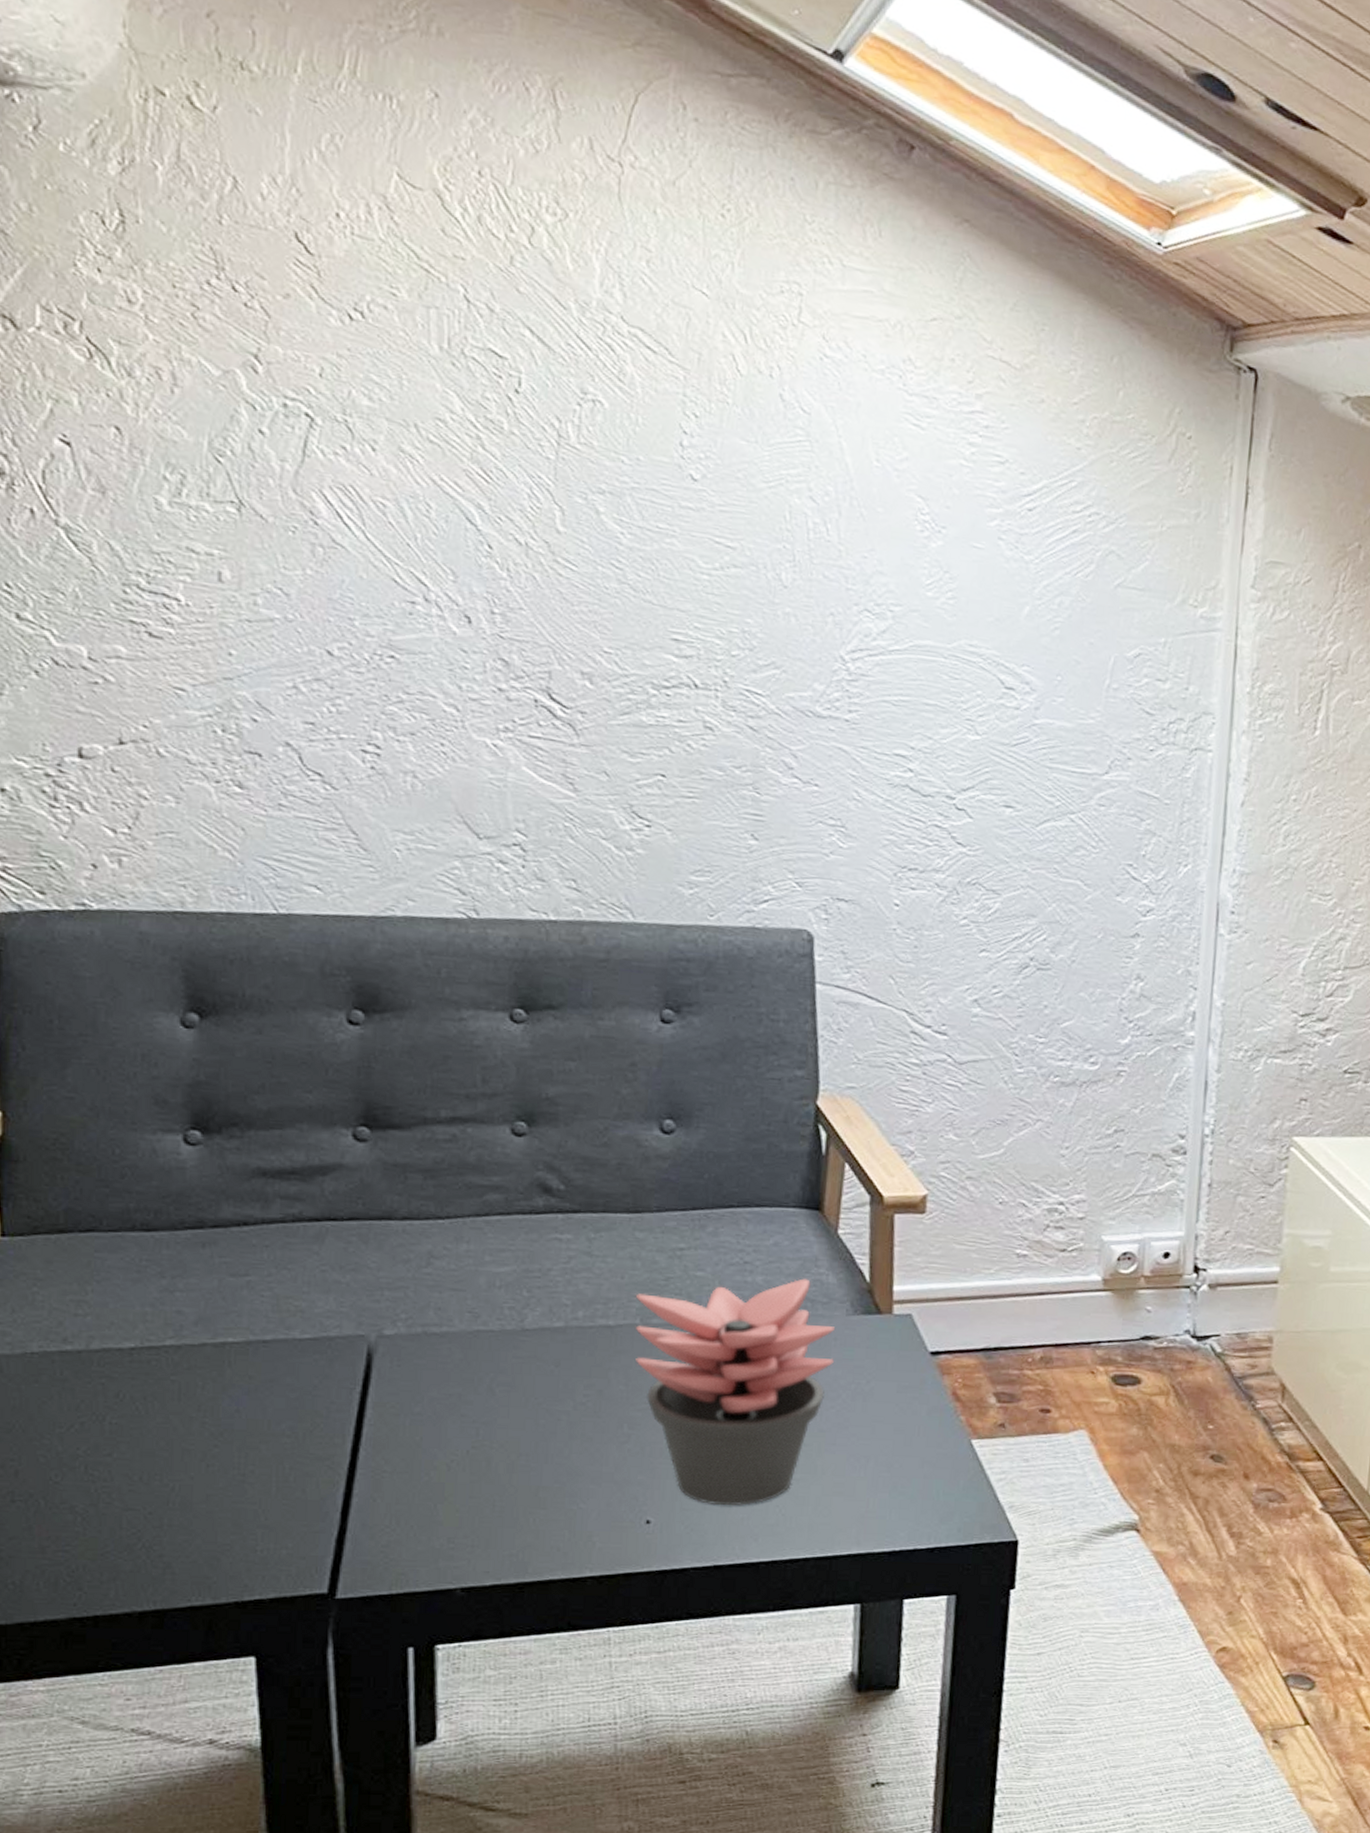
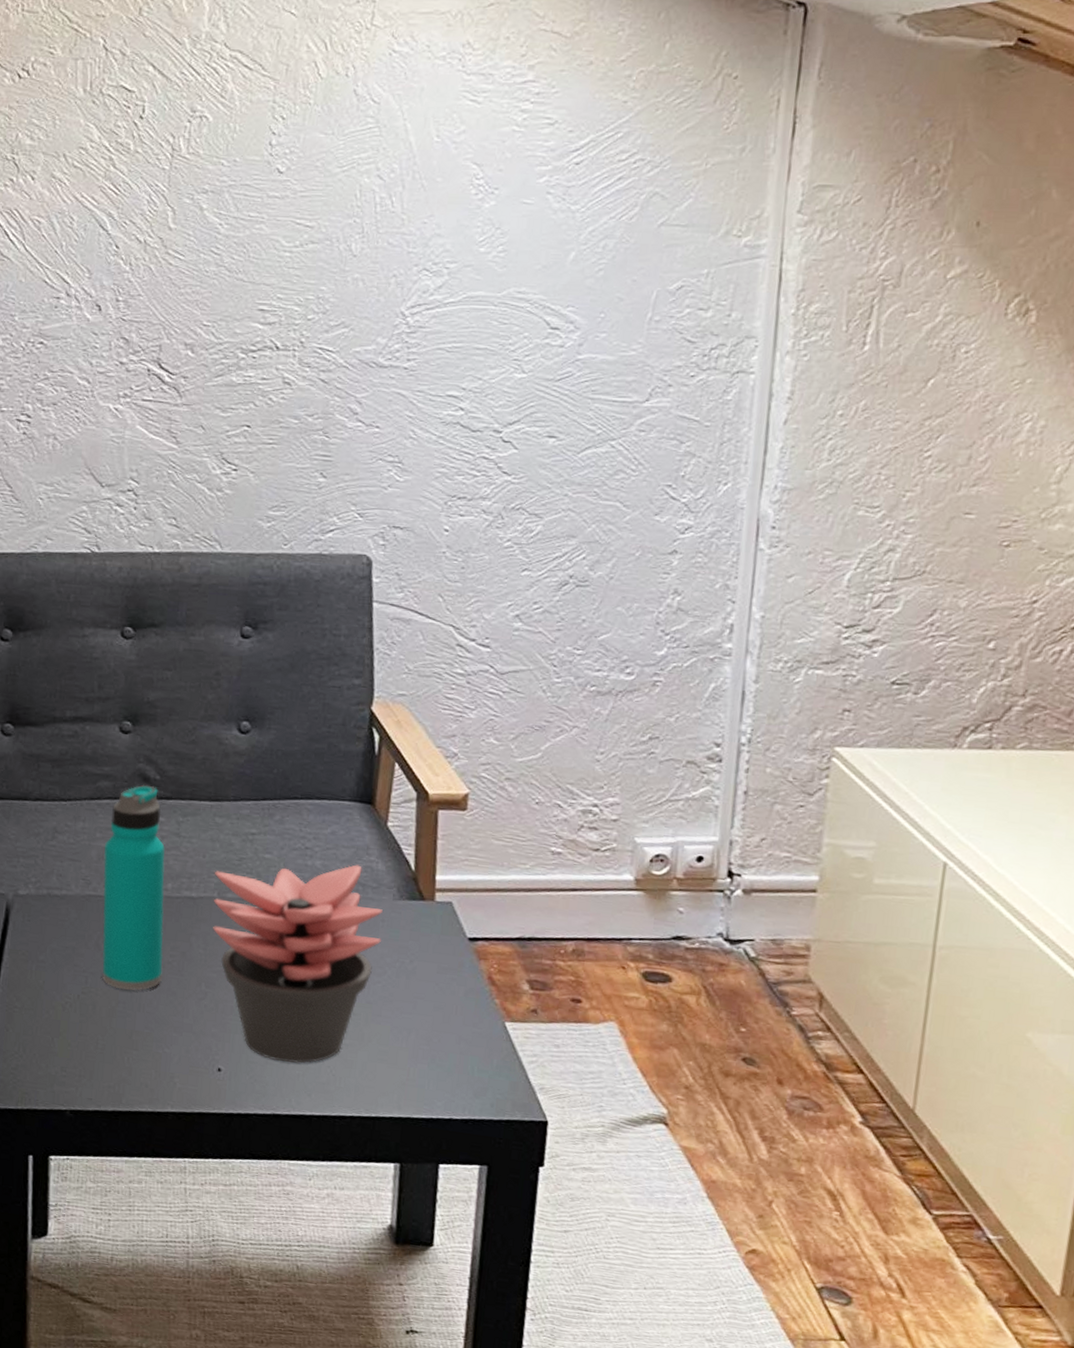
water bottle: none [495,1196,576,1440] -> present [102,784,165,991]

